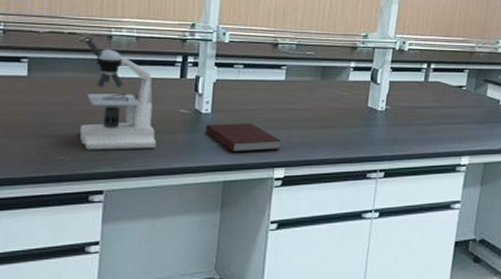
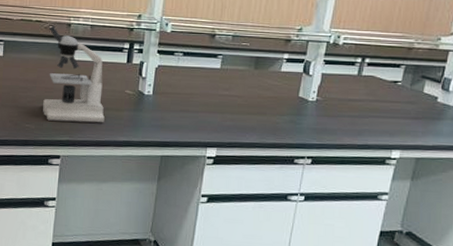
notebook: present [206,123,281,153] -> none [147,104,214,132]

